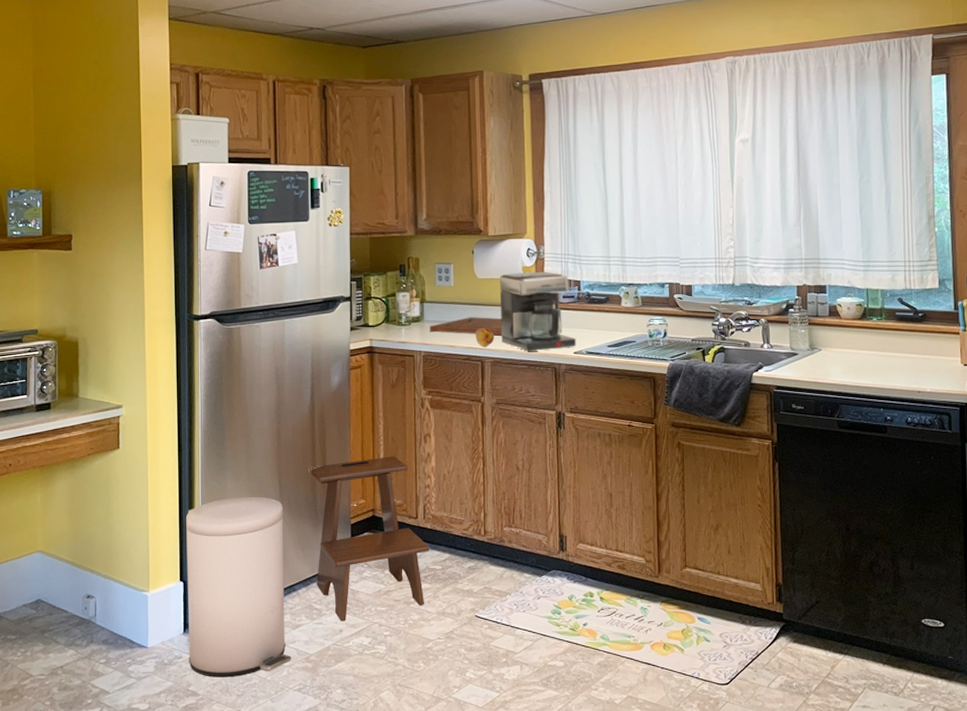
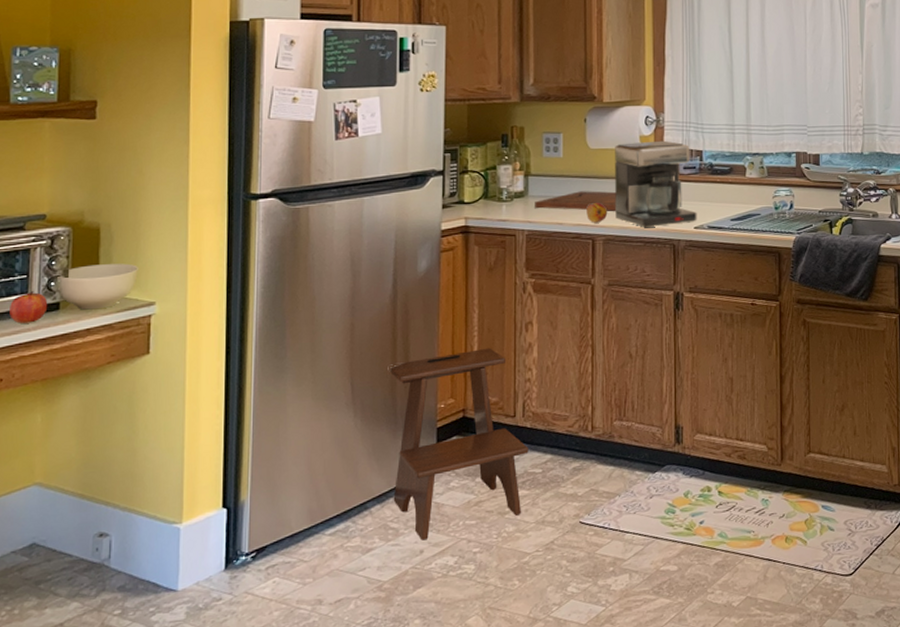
fruit: none [14,393,42,419] -> present [9,291,48,324]
bowl: none [48,372,109,410] -> present [57,263,140,310]
pedal bin: present [186,496,291,678] -> none [230,402,360,620]

